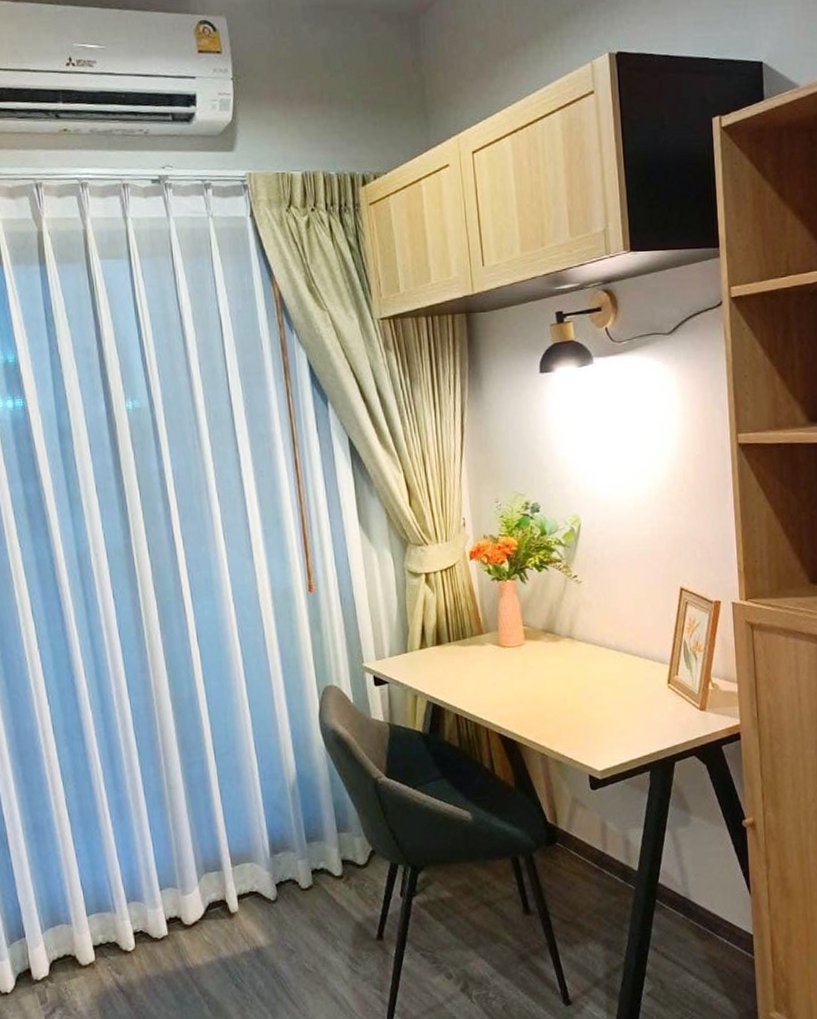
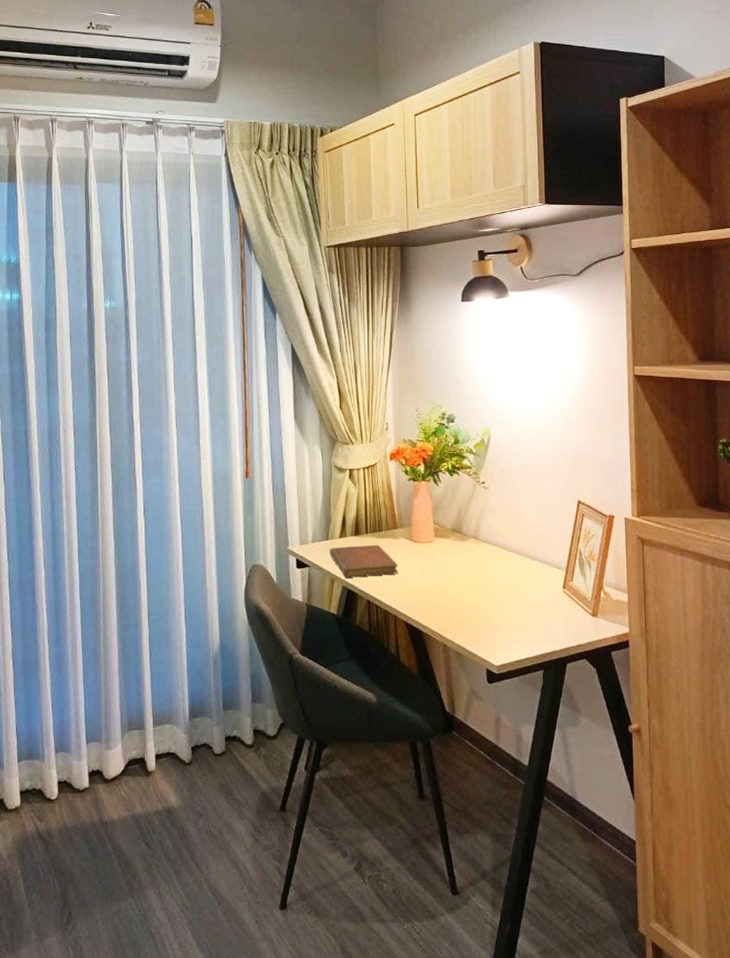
notebook: none [409,653,487,692] -> present [329,544,398,578]

